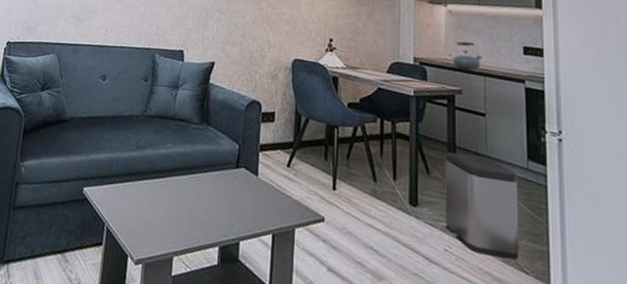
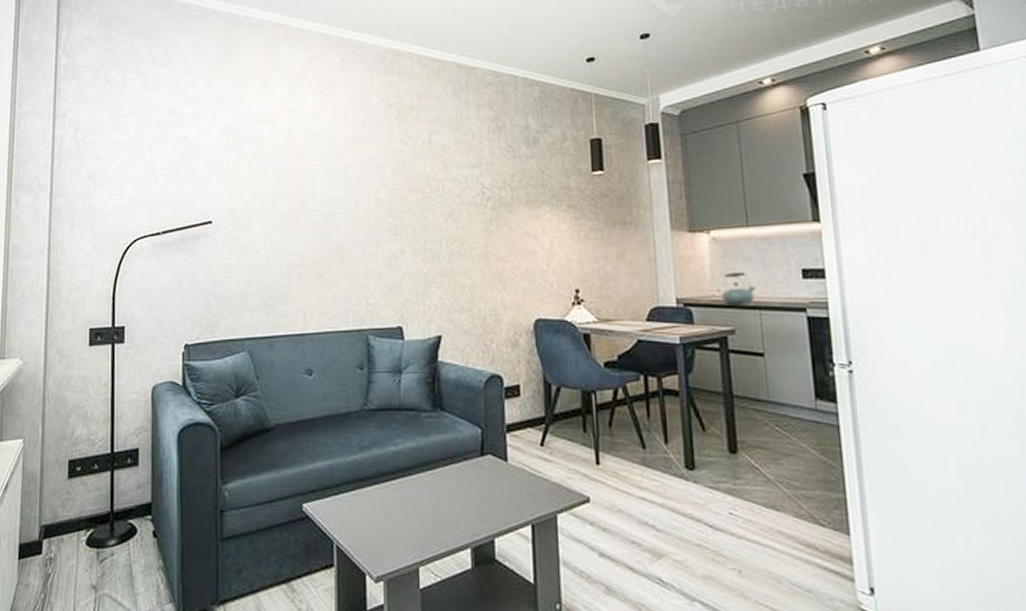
pedal bin: present [442,152,520,260] -> none [722,403,814,513]

